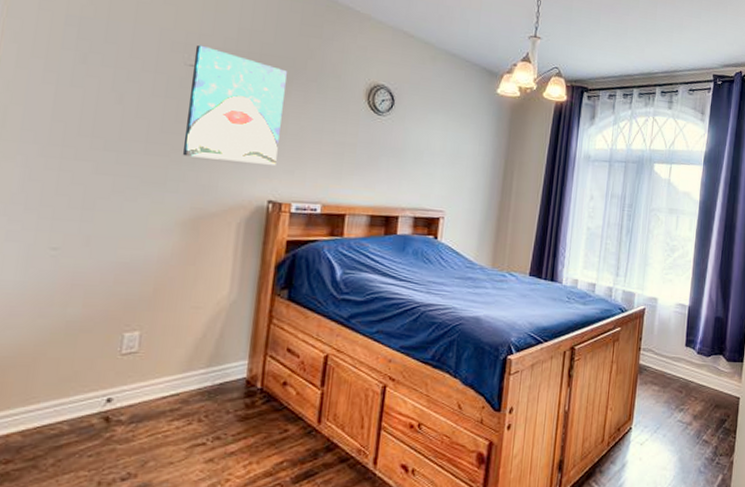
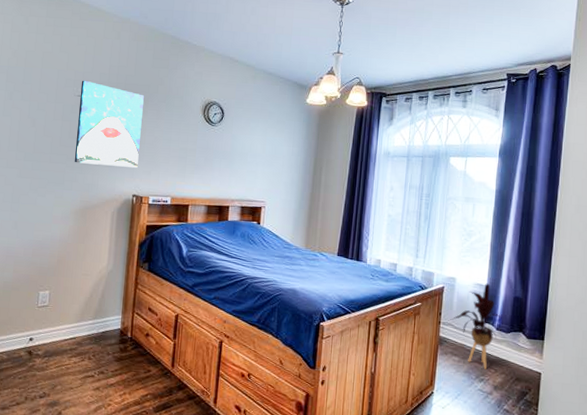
house plant: none [651,303,703,398] -> present [450,283,502,369]

